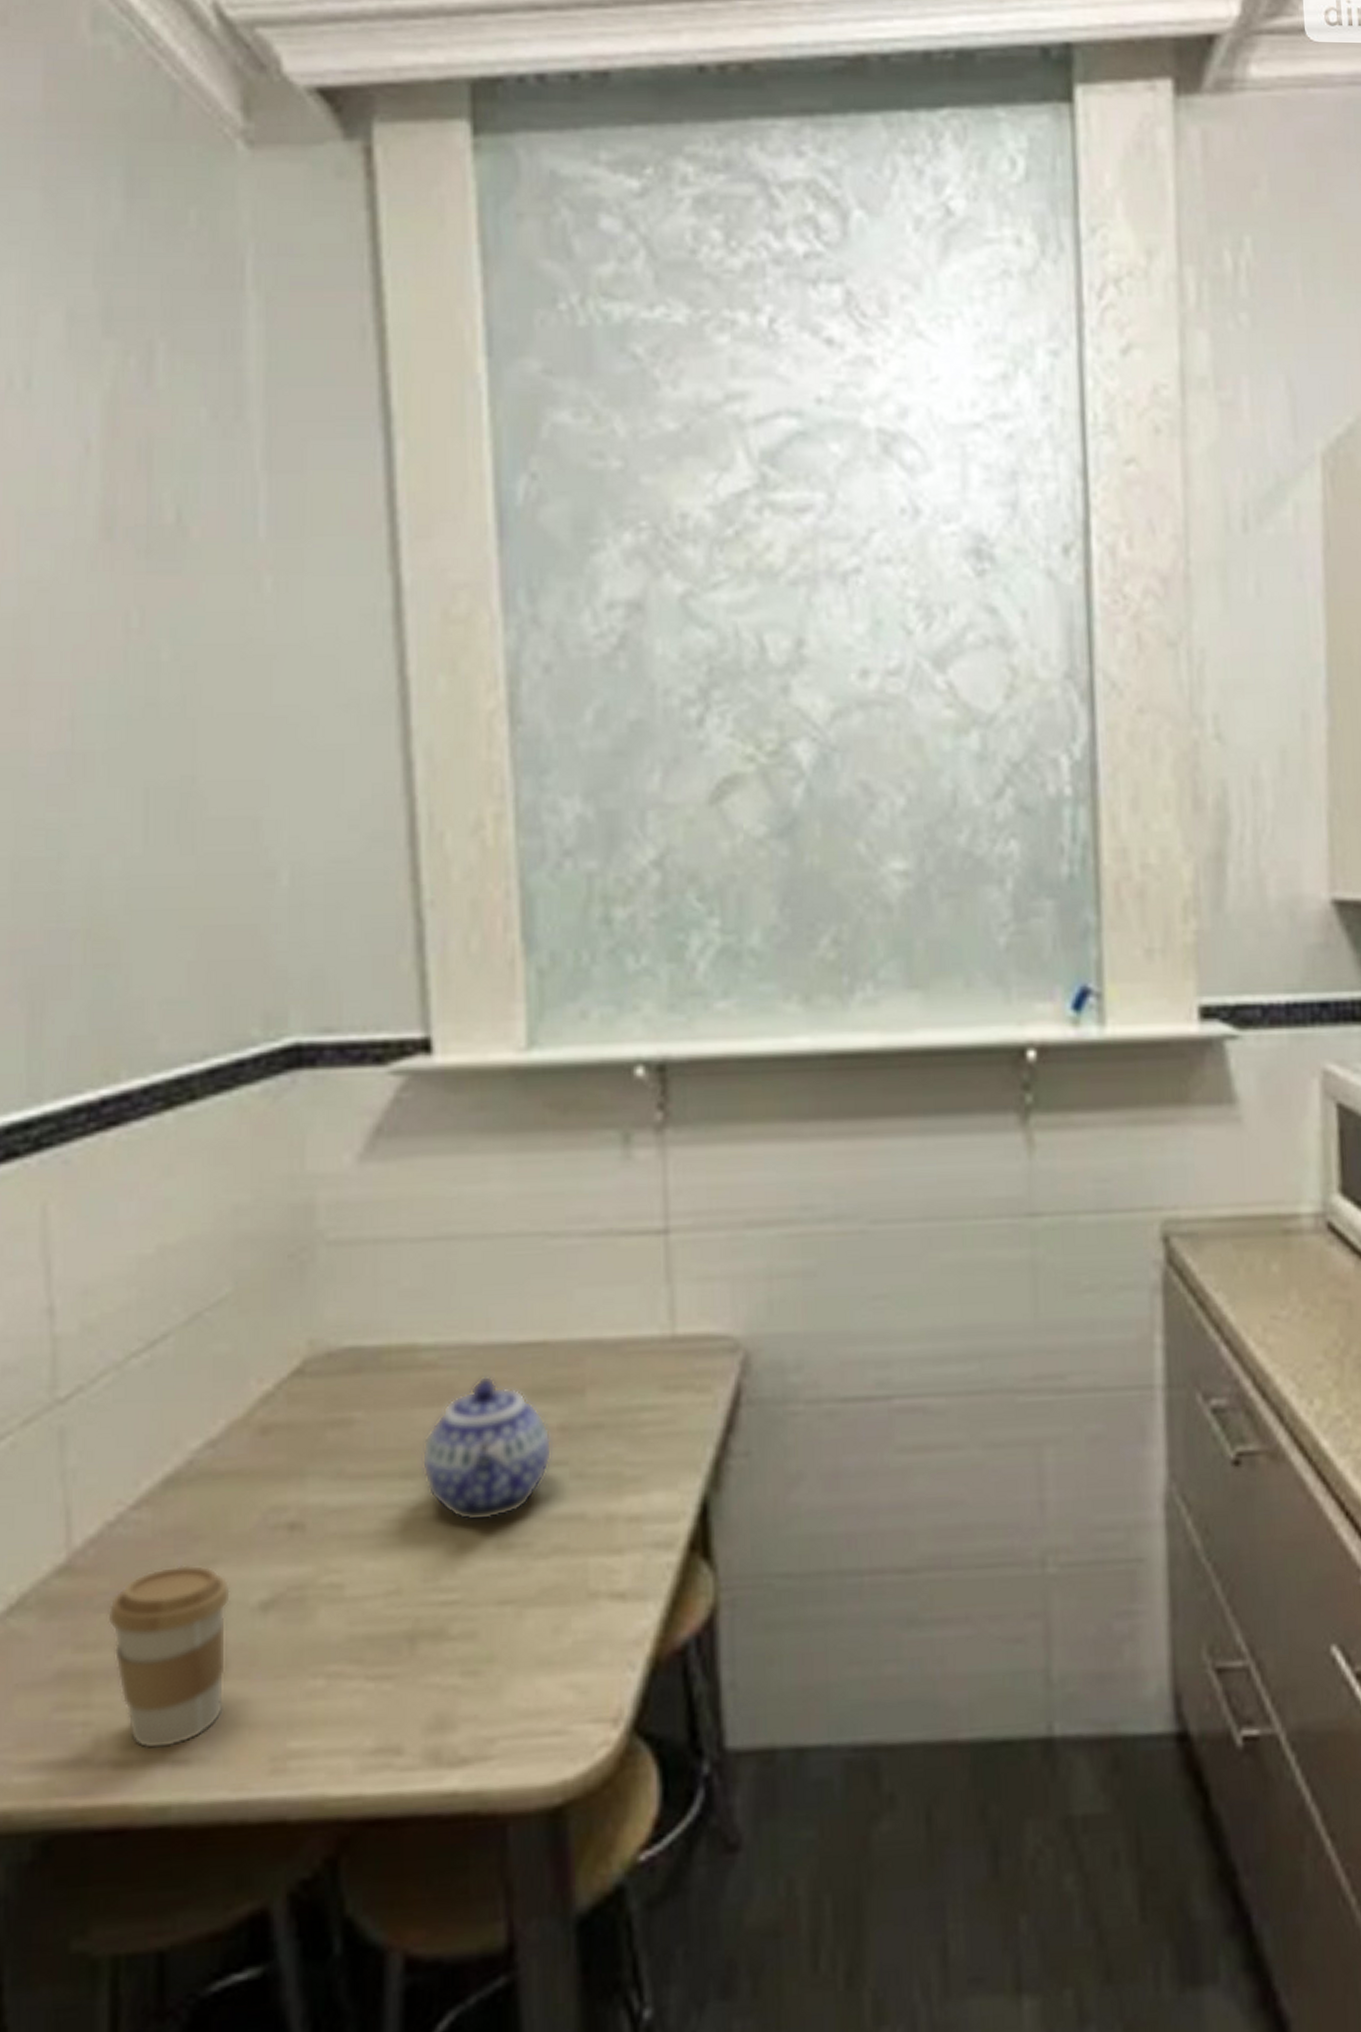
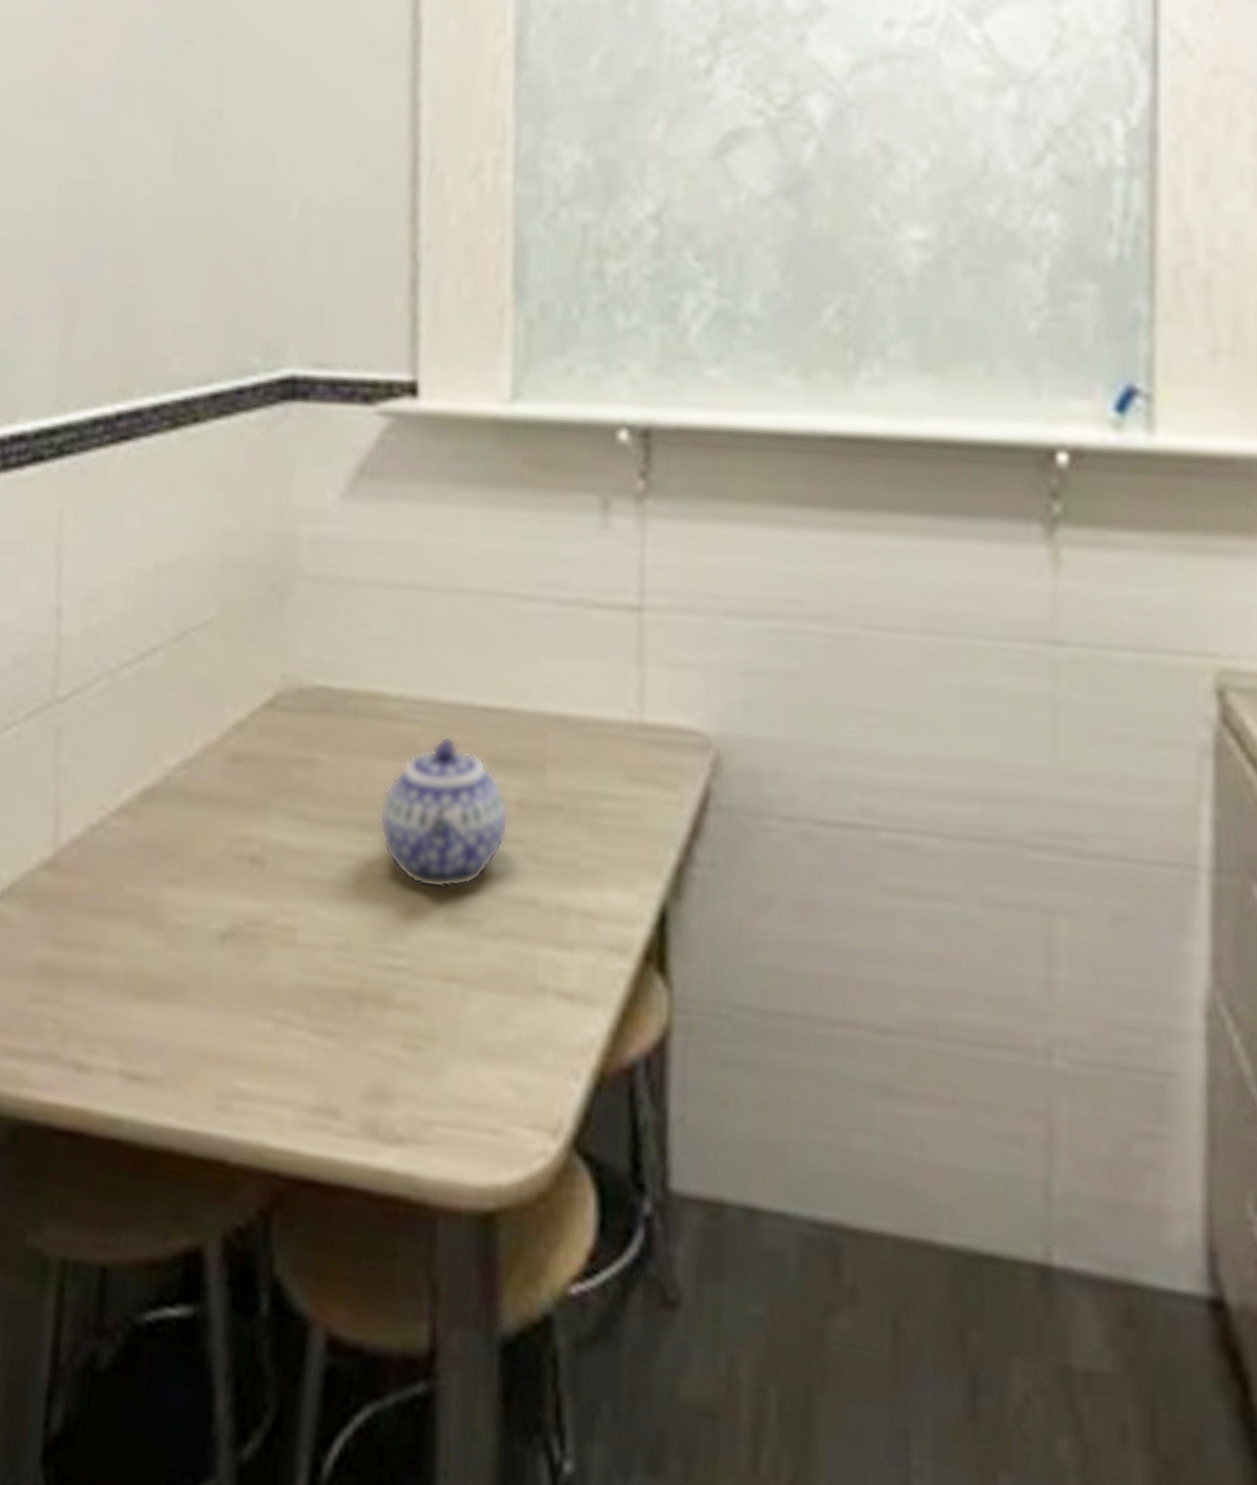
coffee cup: present [108,1564,232,1750] -> none [83,879,194,1062]

